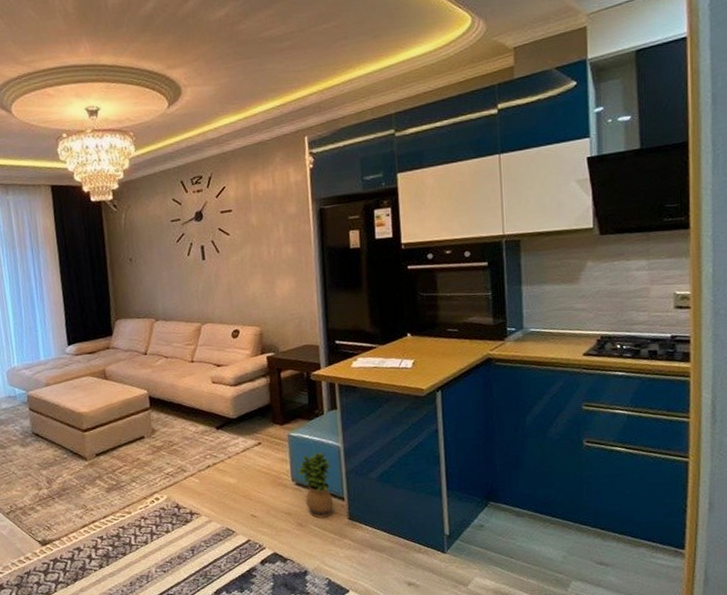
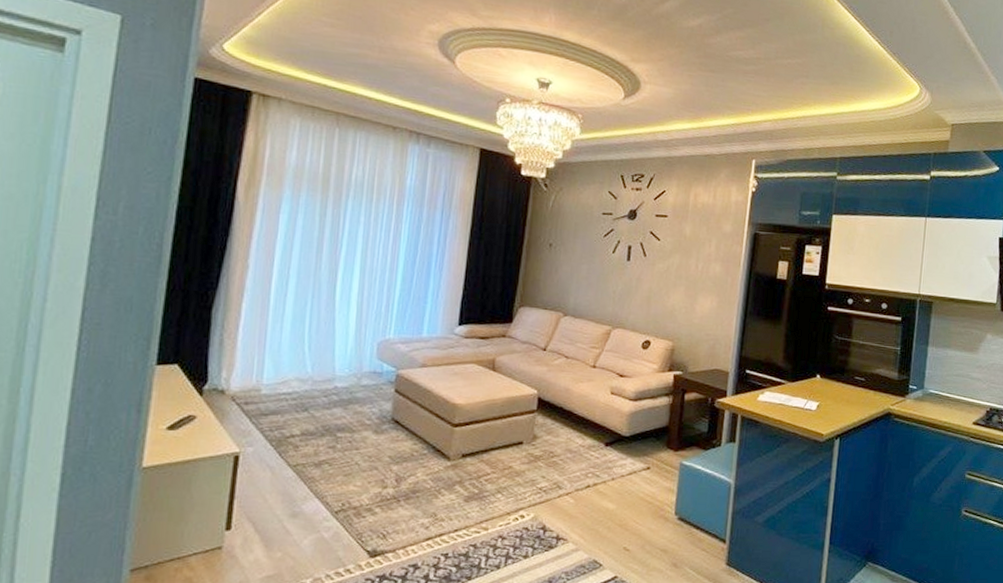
potted plant: present [298,451,334,518] -> none [682,485,718,560]

